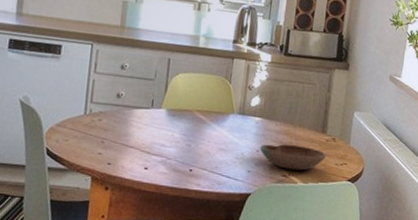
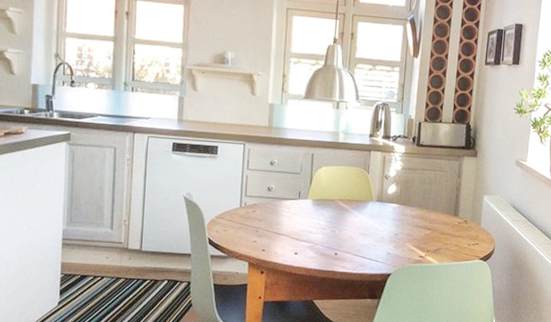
bowl: present [260,144,326,171] -> none [397,228,459,251]

